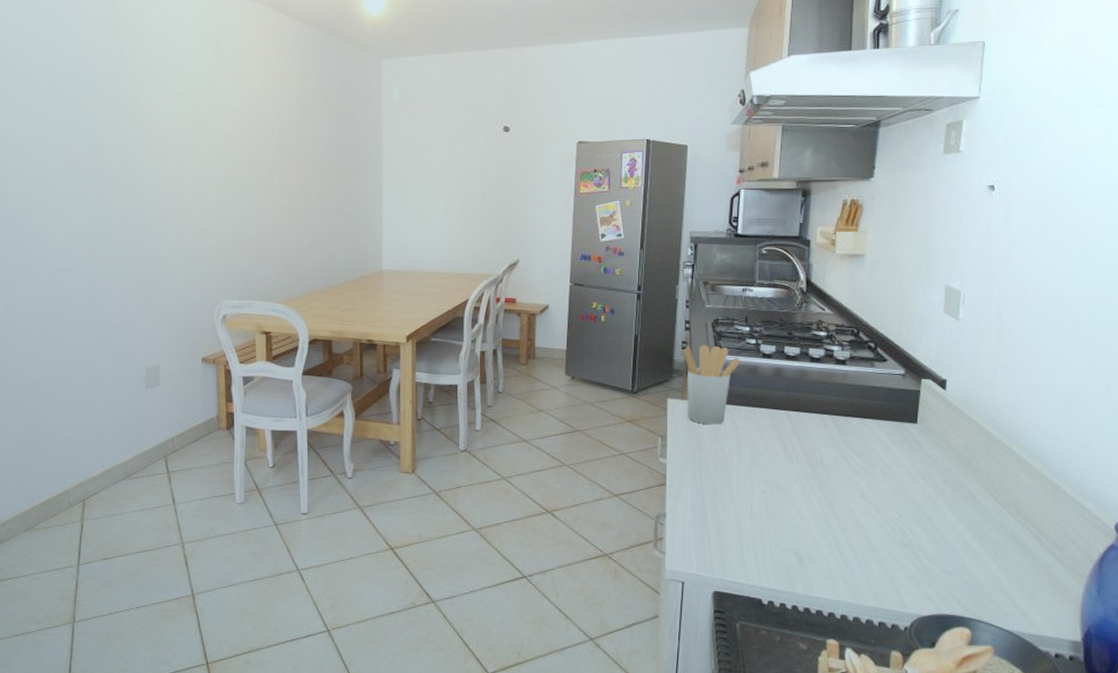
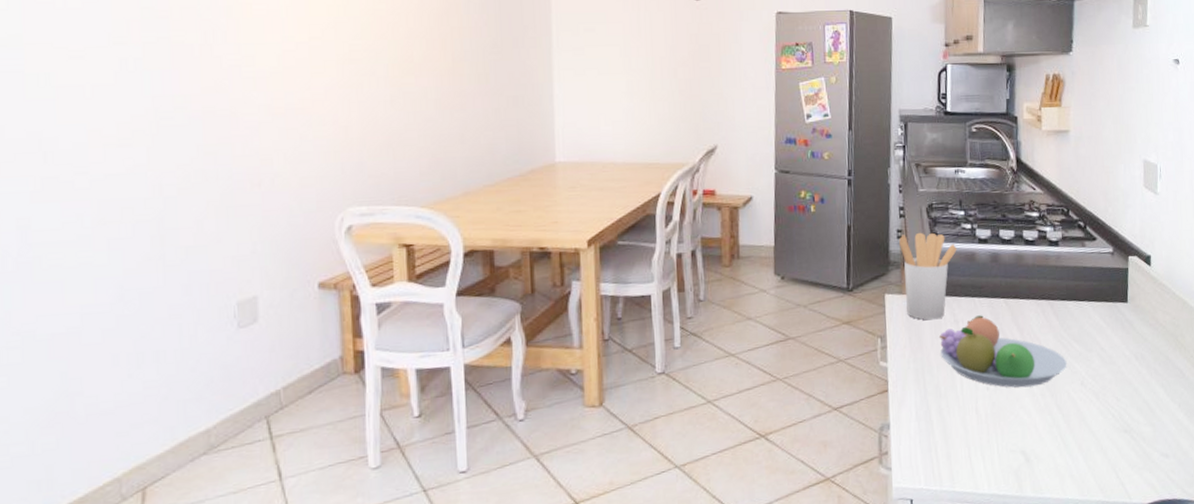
fruit bowl: none [717,424,847,494] -> present [938,315,1067,388]

